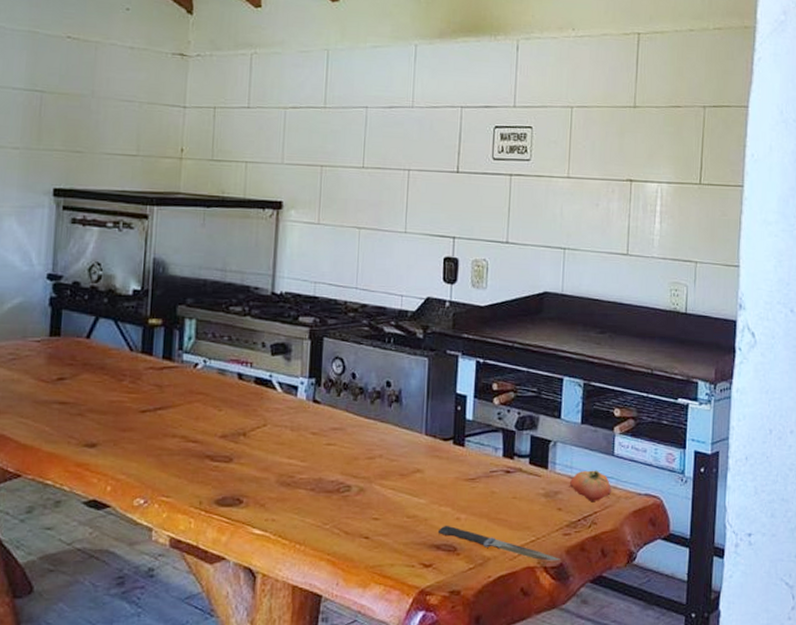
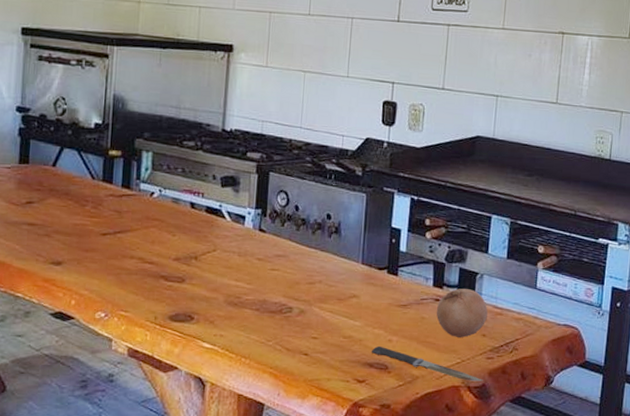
onion: none [507,458,563,514] -> present [436,288,488,338]
tomato: present [569,470,612,503] -> none [493,301,534,330]

